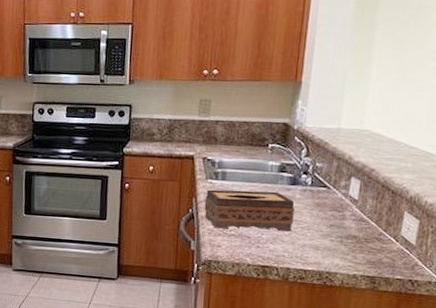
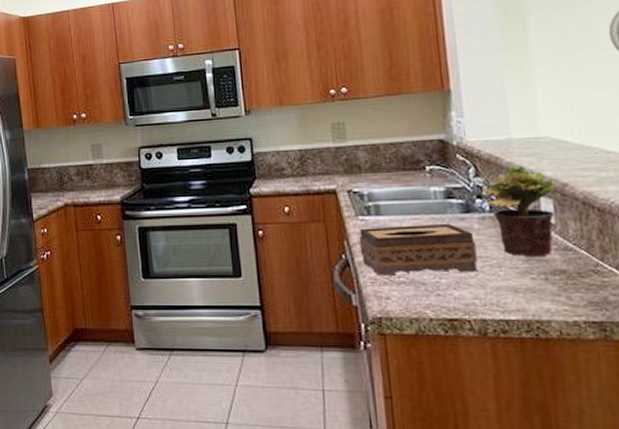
potted plant: none [307,151,368,224] -> present [481,165,558,256]

